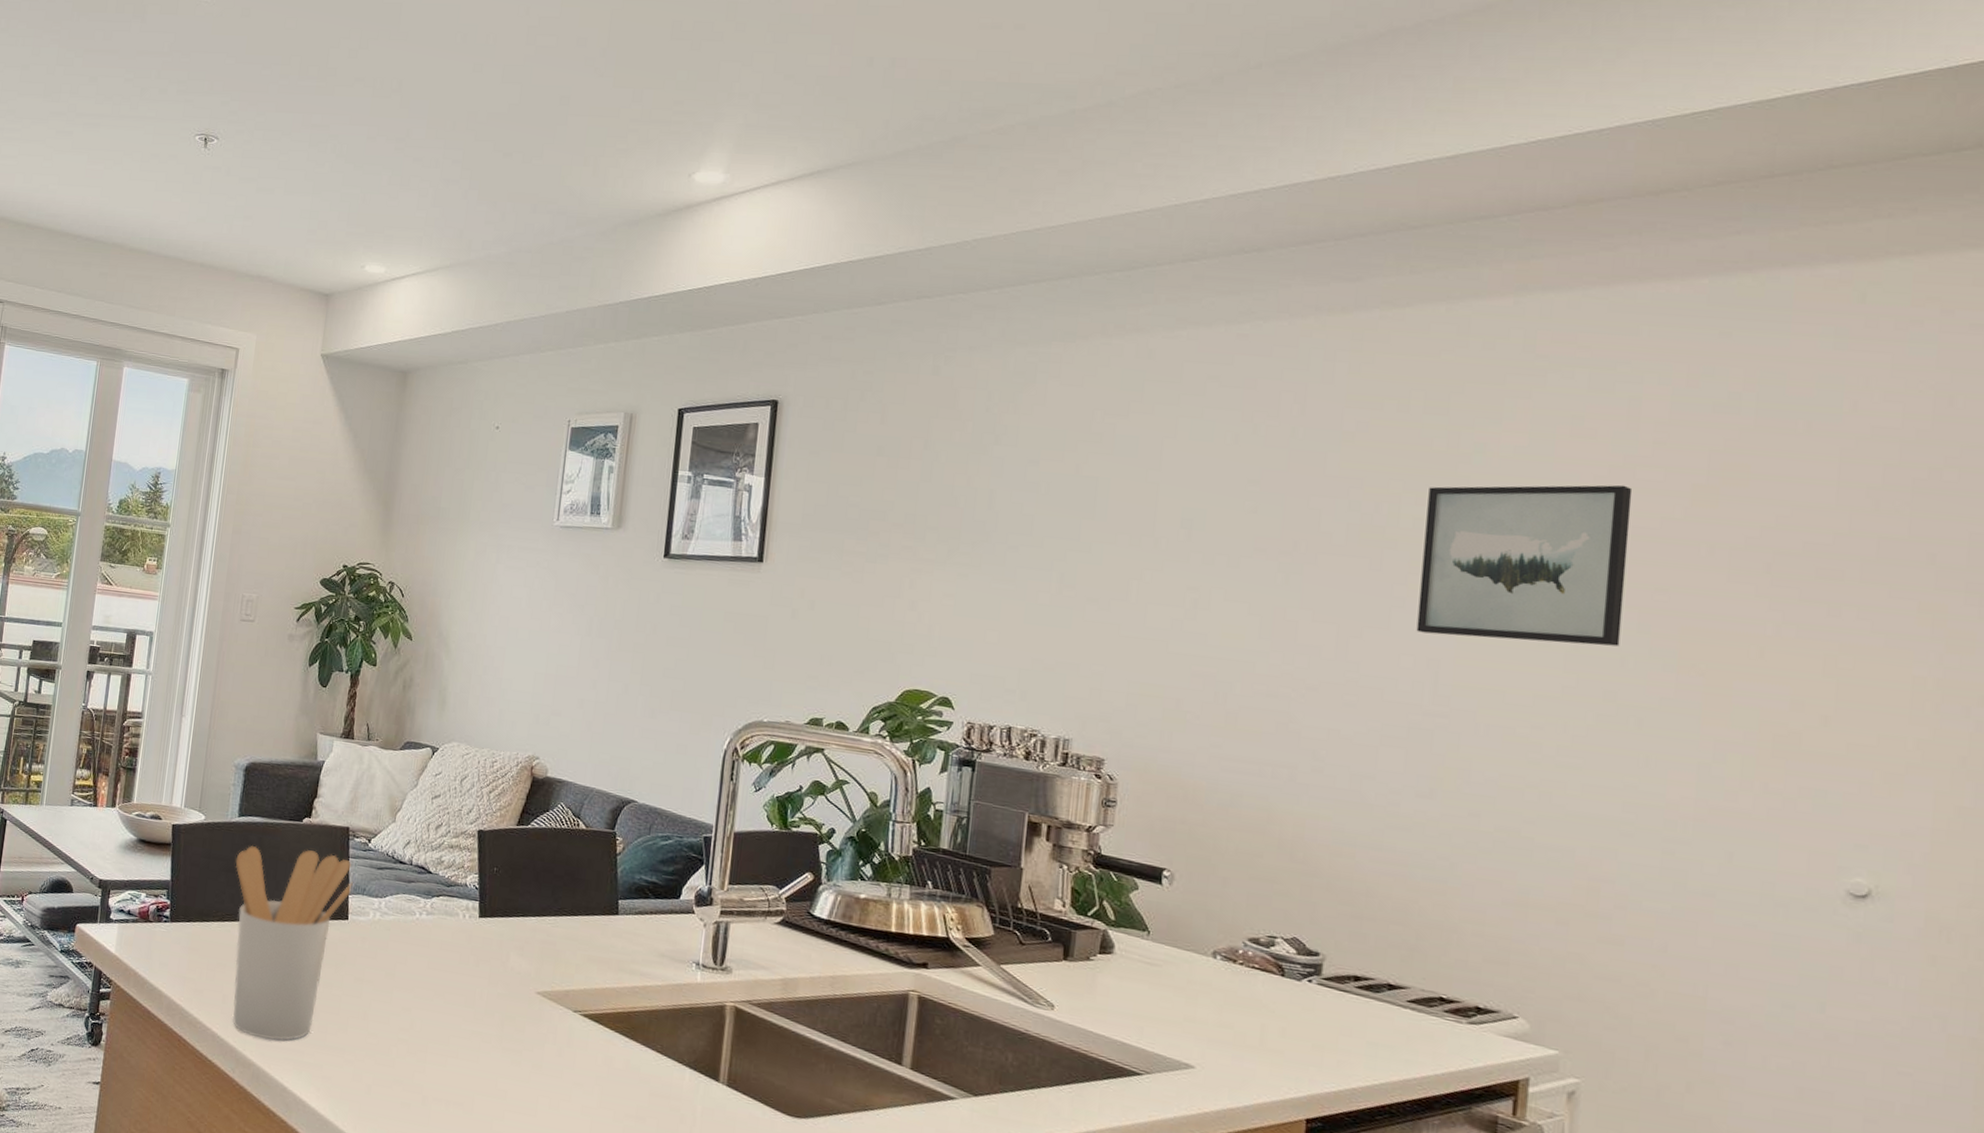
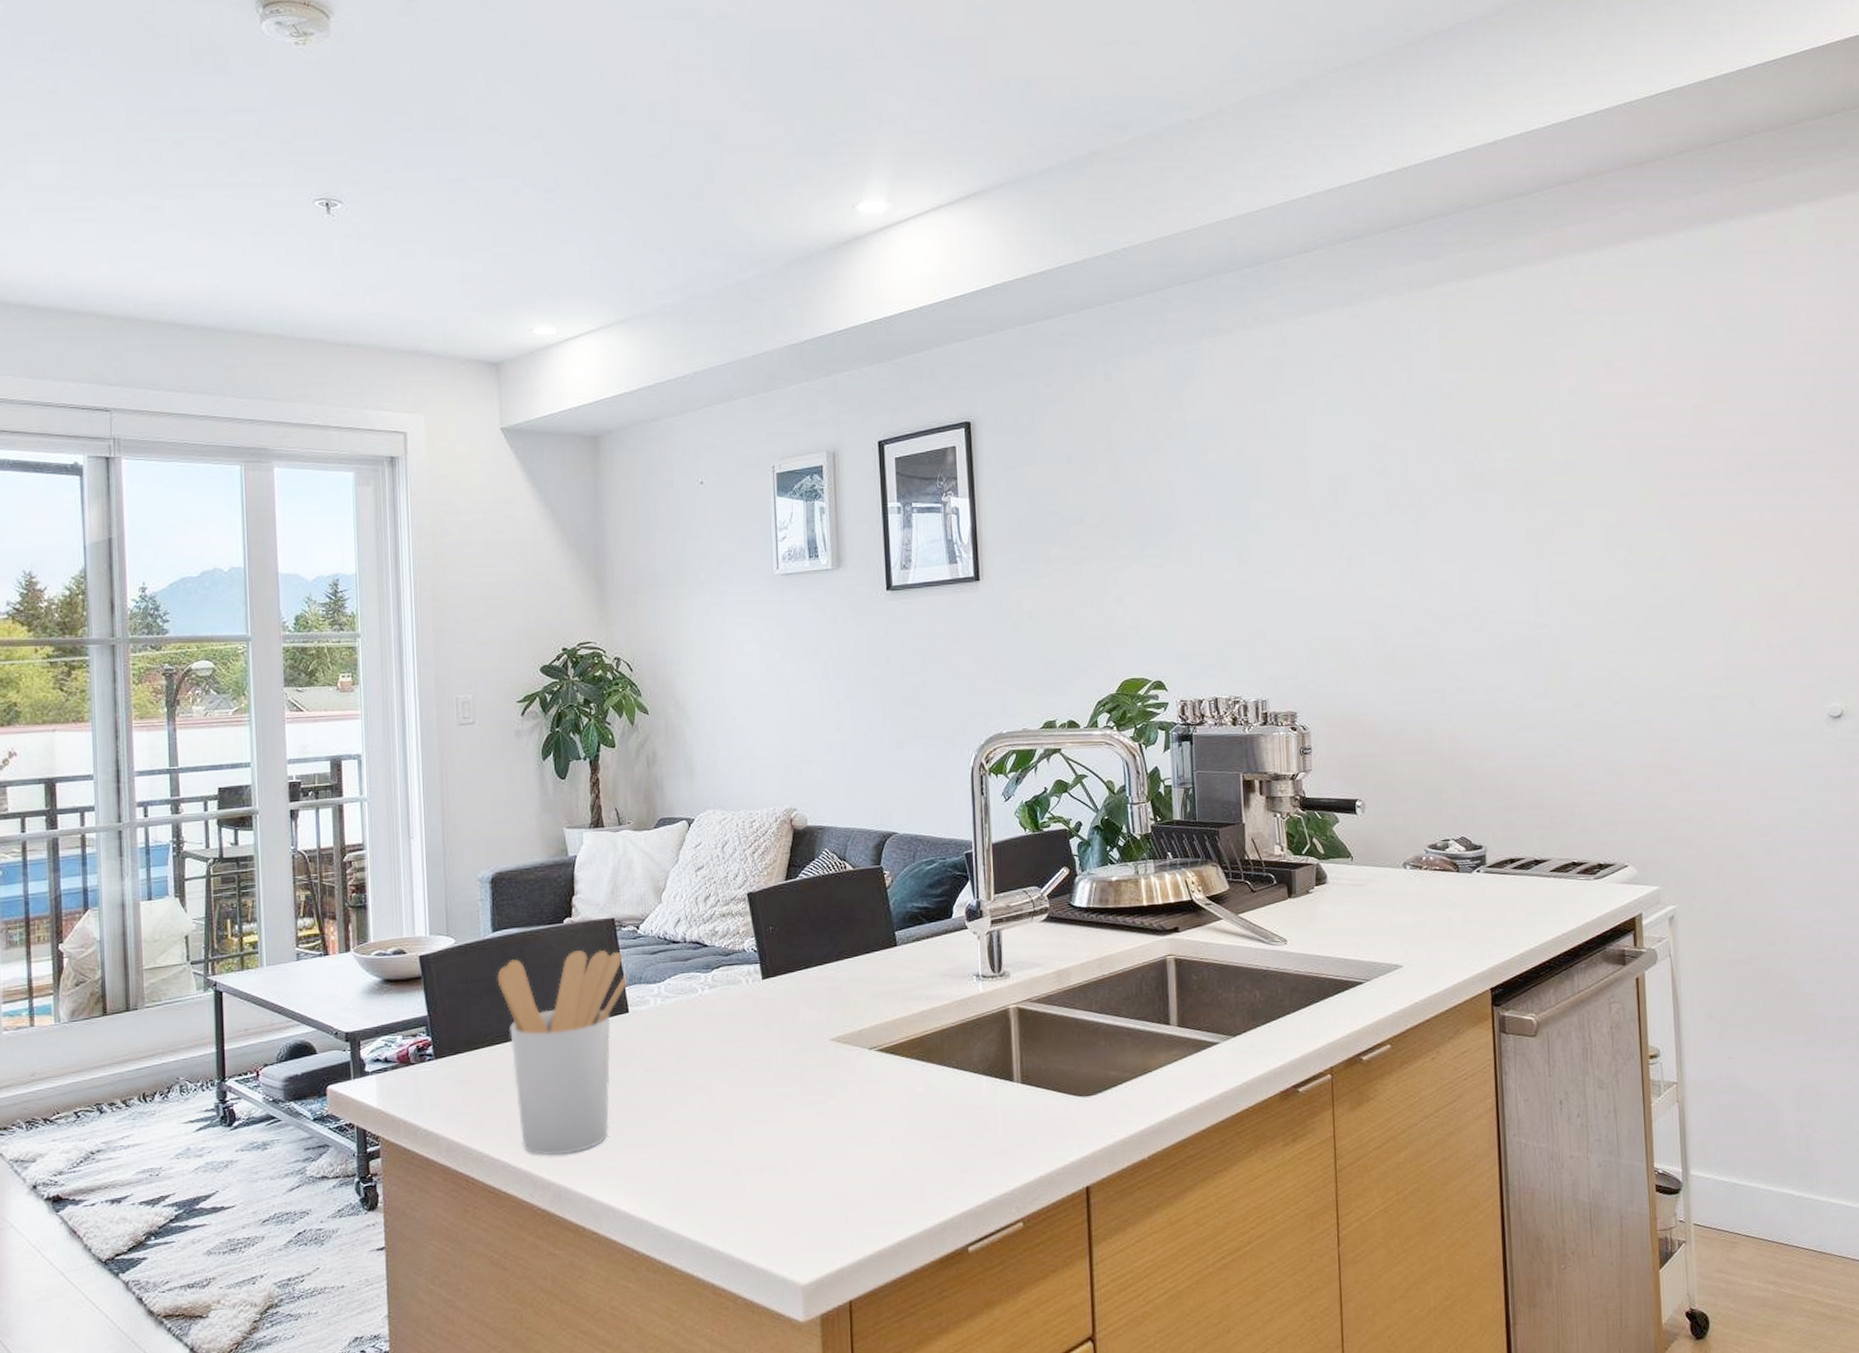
wall art: present [1416,485,1633,647] -> none [1511,412,1660,558]

